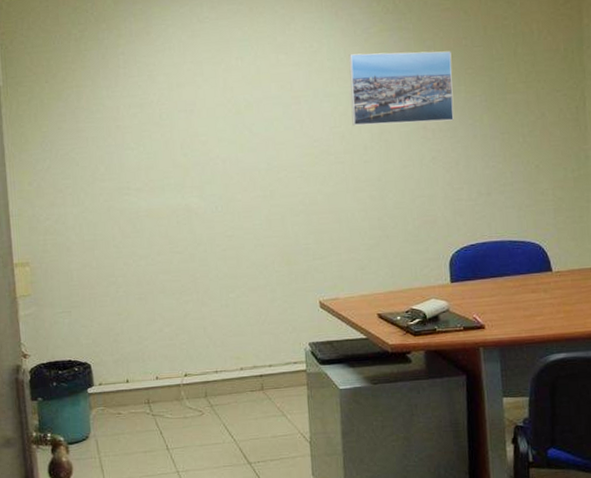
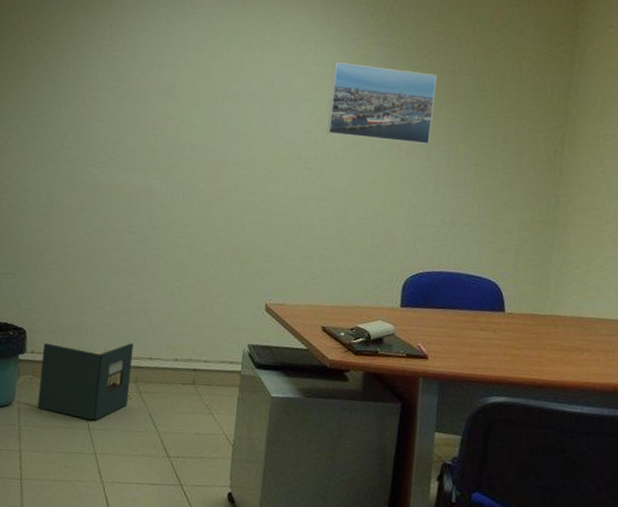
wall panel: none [109,360,202,441] -> present [37,343,134,421]

